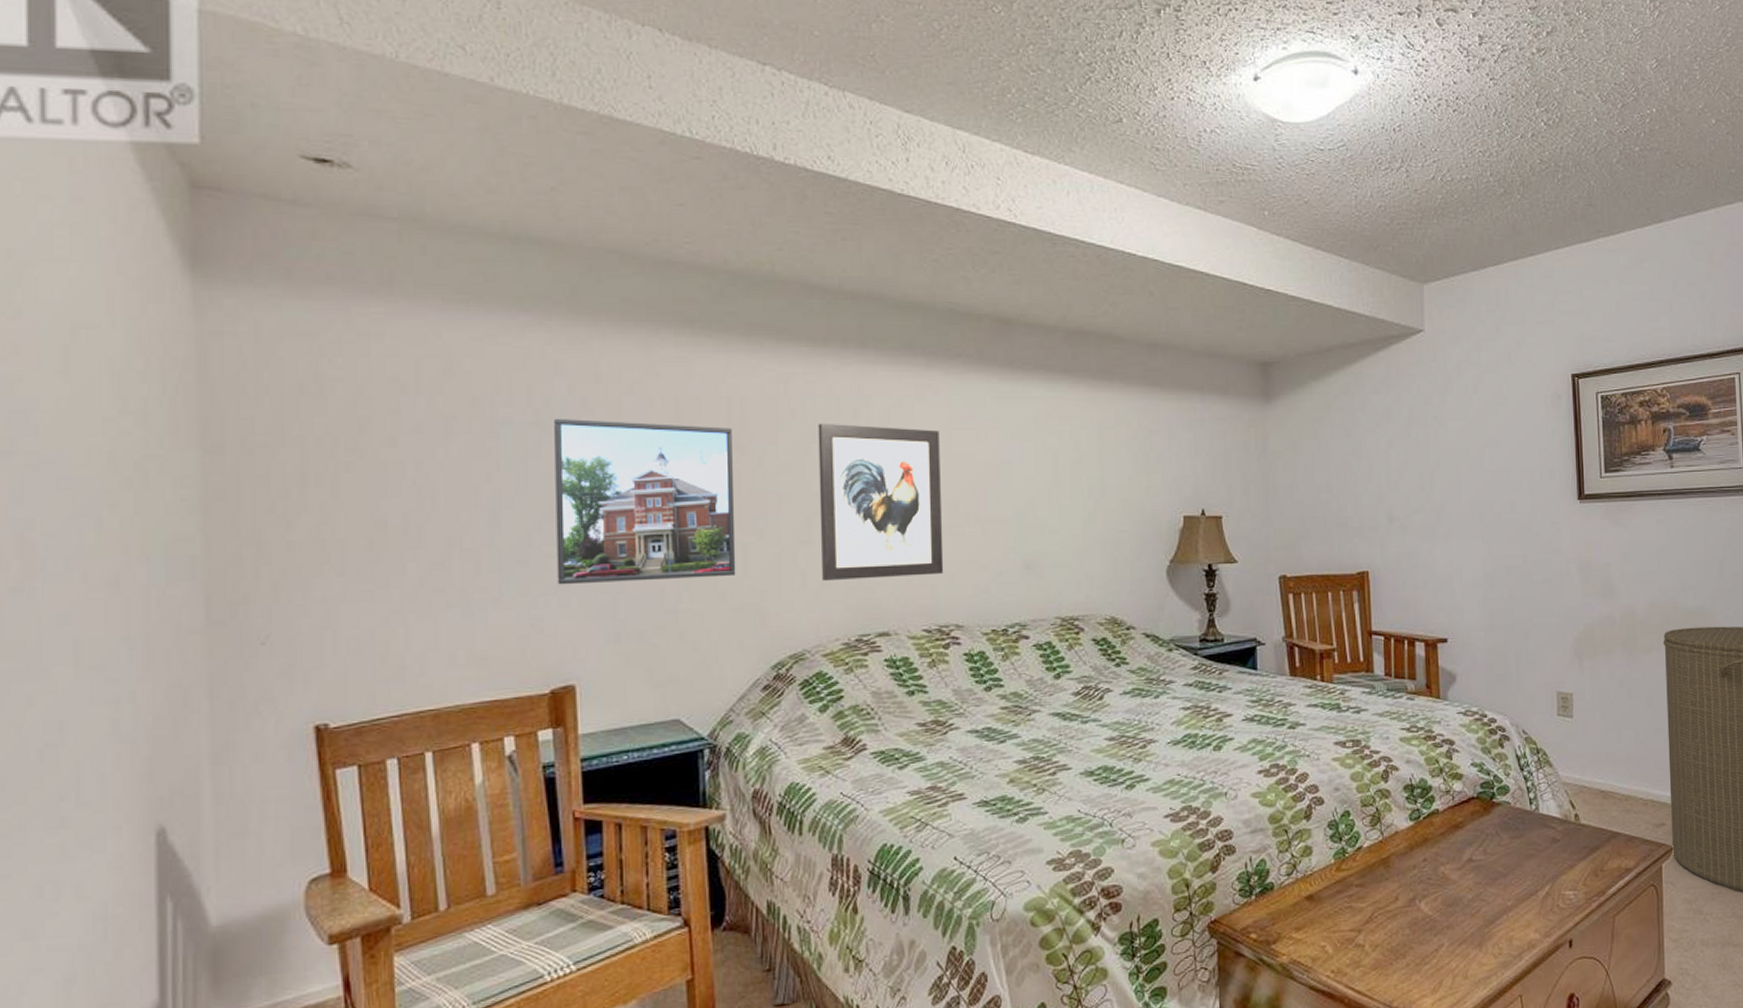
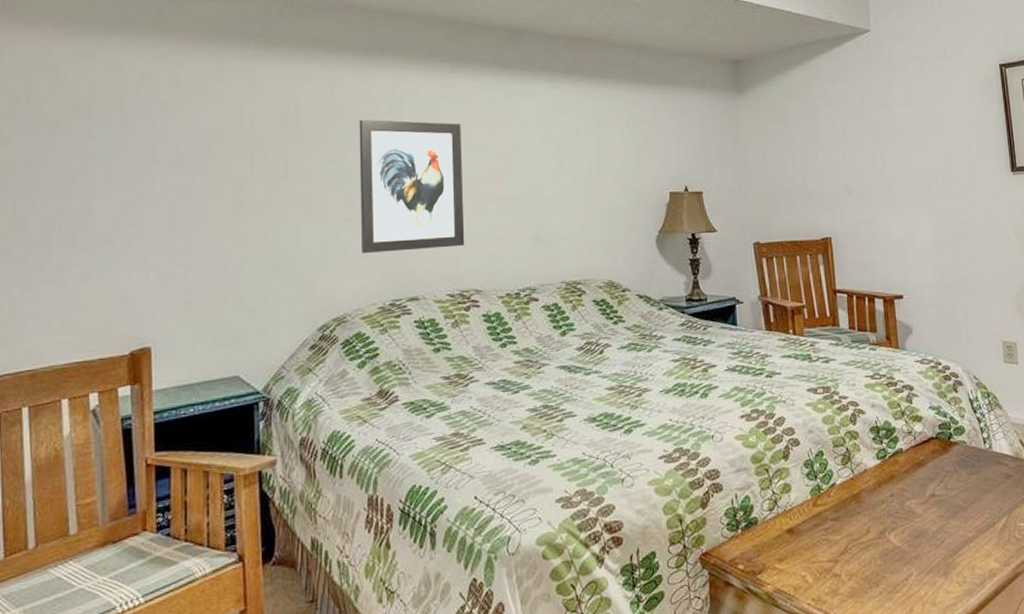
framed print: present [554,418,736,585] -> none [138,120,289,261]

